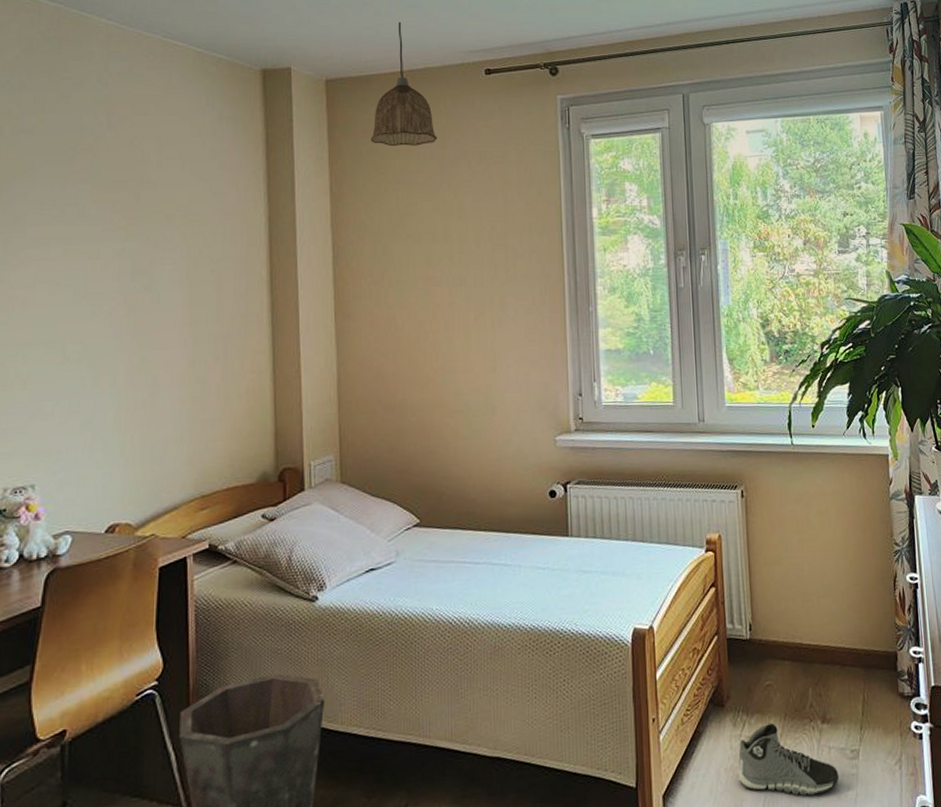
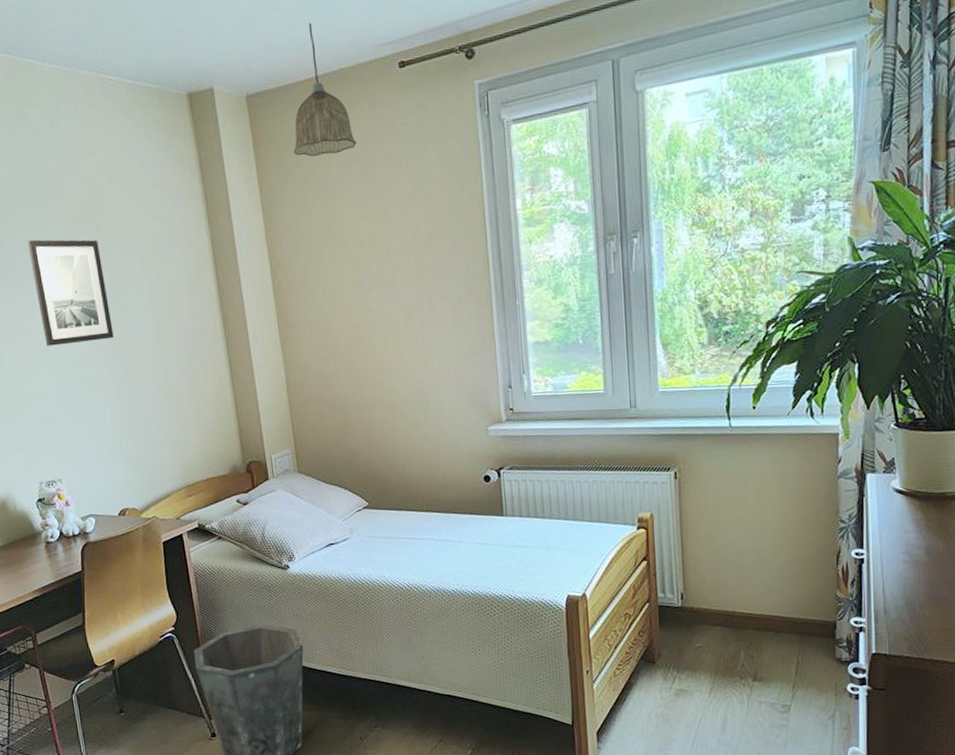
wall art: none [43,199,136,322] -> present [27,239,114,346]
sneaker: present [737,723,840,796] -> none [667,679,769,741]

